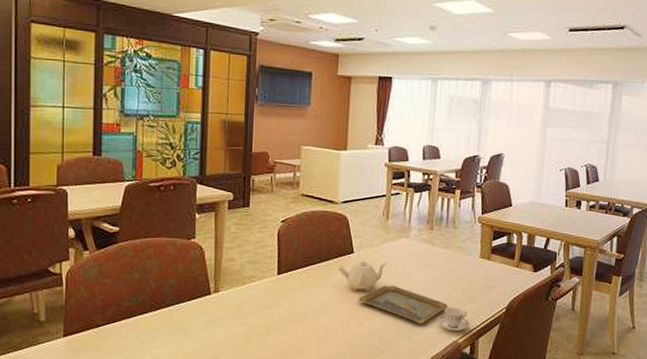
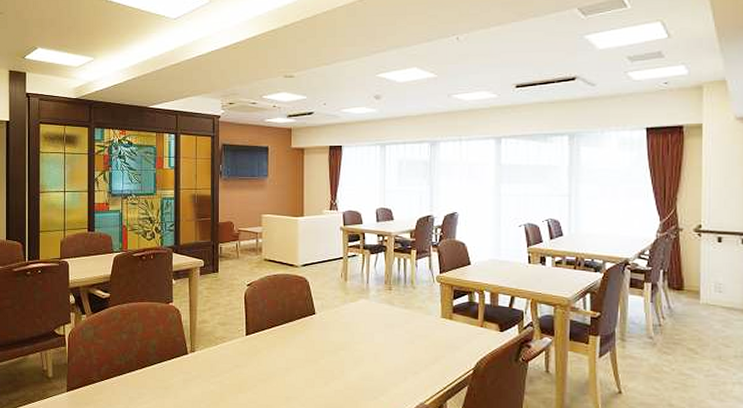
teapot: present [338,259,387,292] -> none [302,320,348,352]
tray: present [358,285,448,324] -> none [322,345,412,385]
teacup: present [437,307,470,332] -> none [402,368,436,393]

